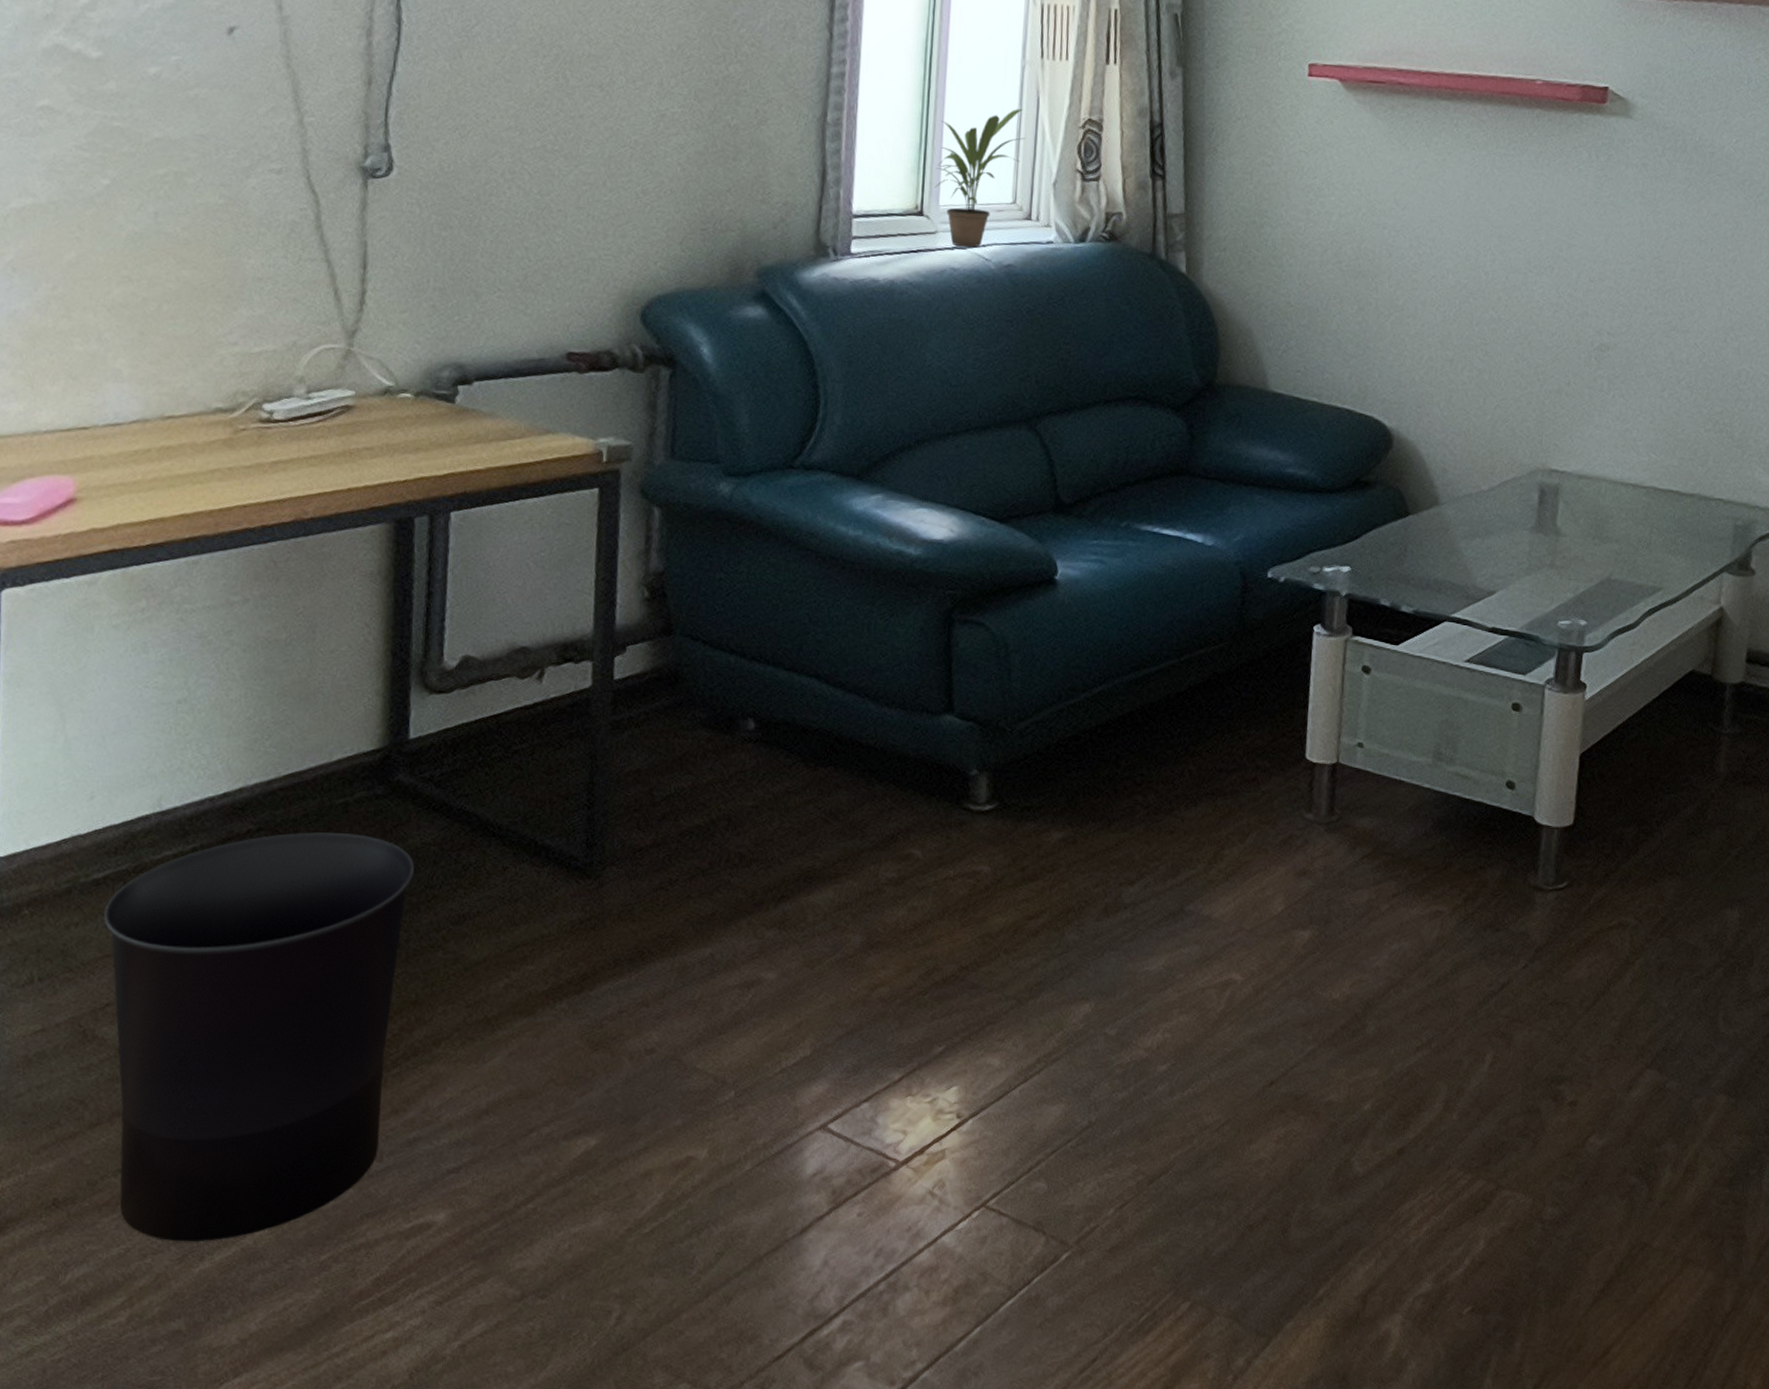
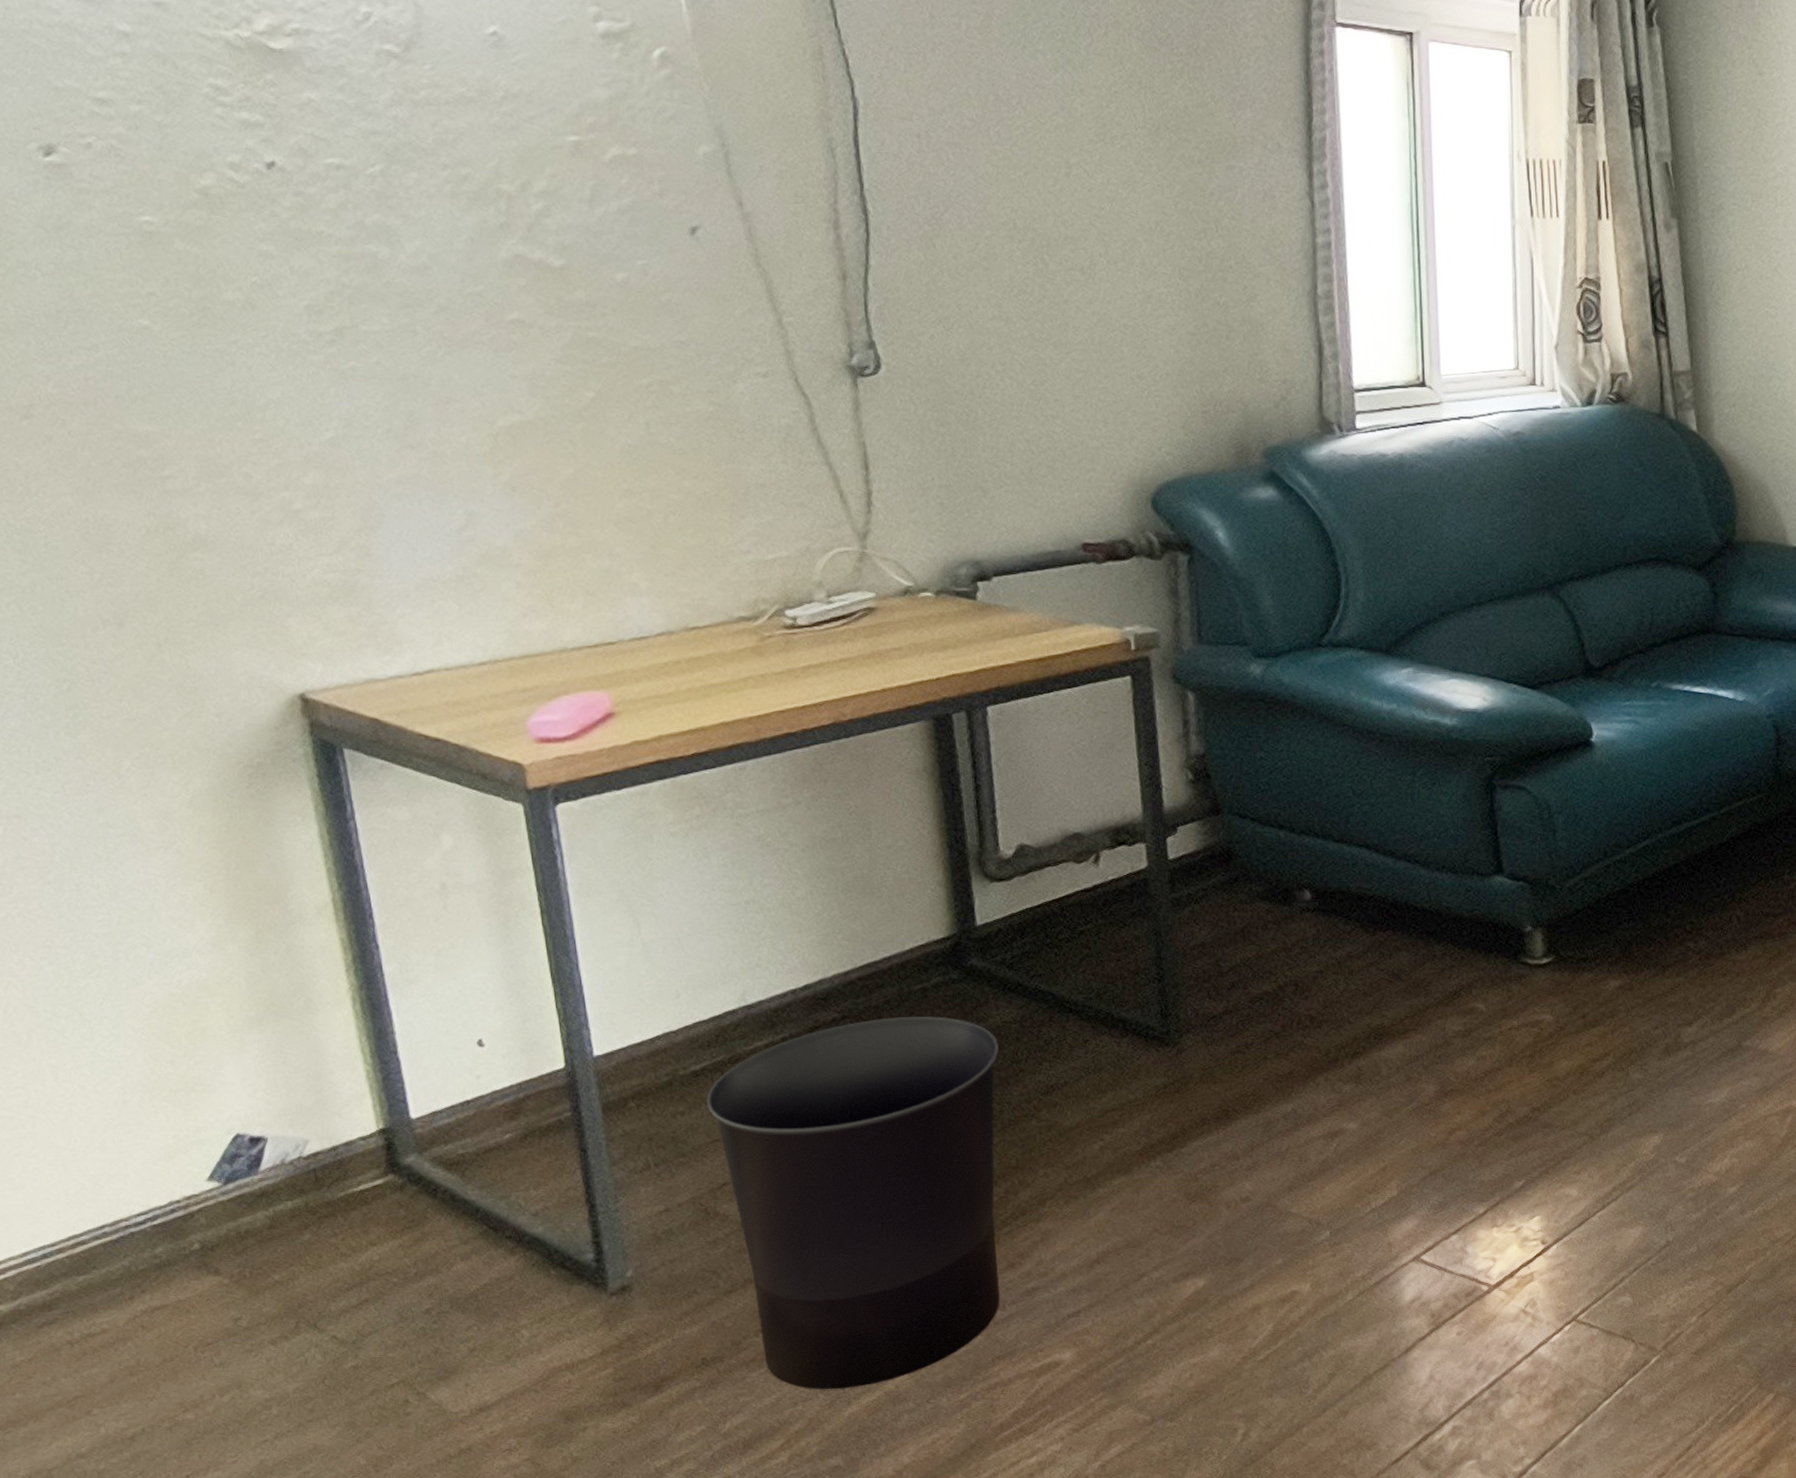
potted plant: present [934,109,1026,247] -> none [1433,271,1523,415]

